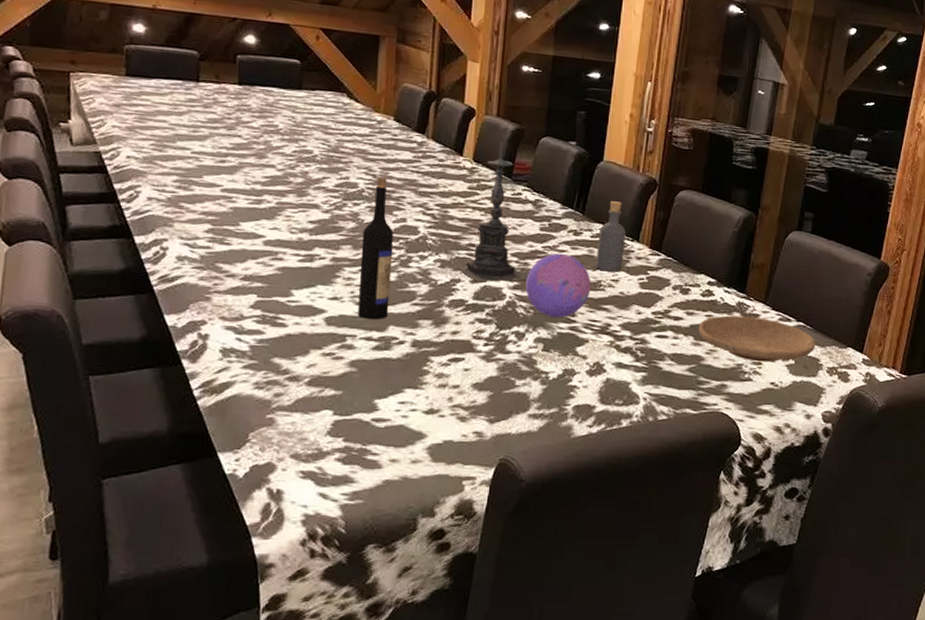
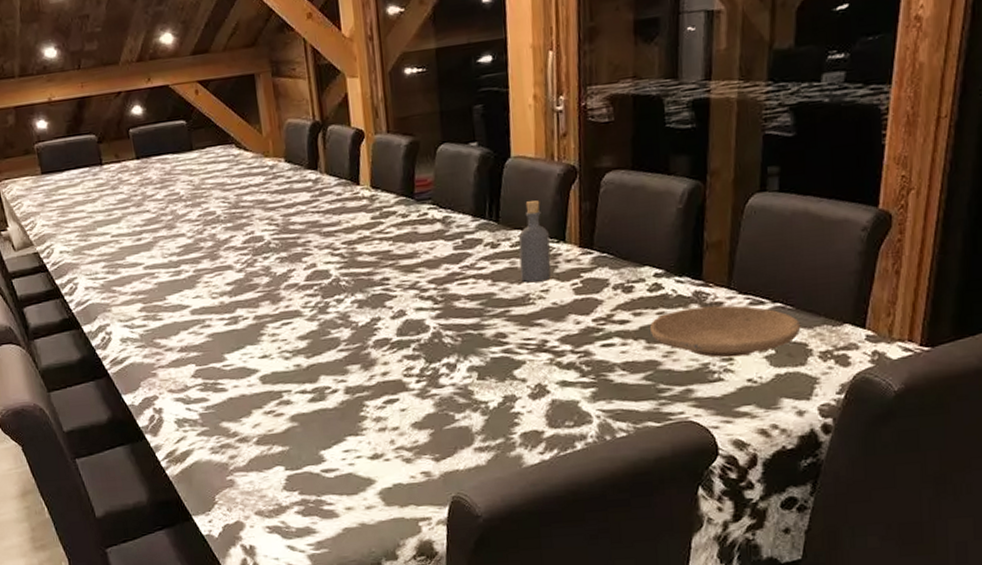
wine bottle: present [358,177,394,320] -> none [277,225,317,373]
candle holder: present [457,142,528,282] -> none [375,161,449,318]
decorative ball: present [525,253,591,317] -> none [448,270,520,342]

